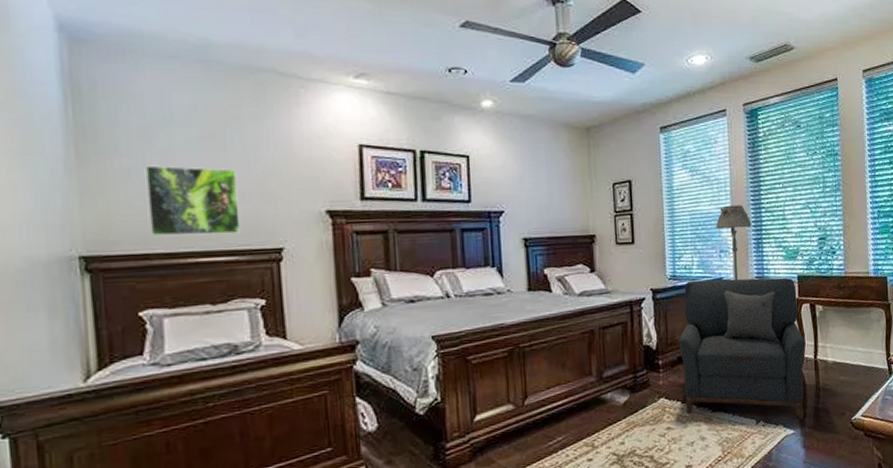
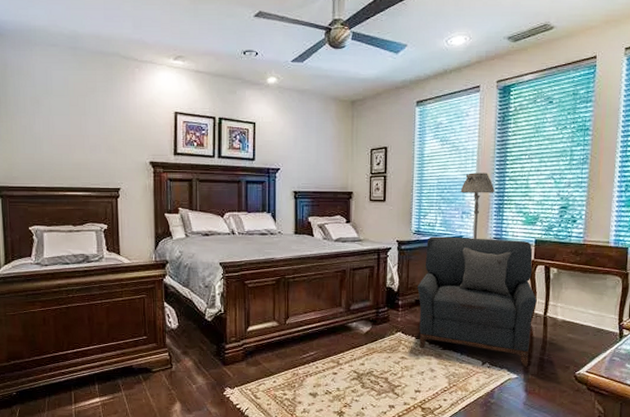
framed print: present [144,165,240,236] -> none [34,124,93,176]

